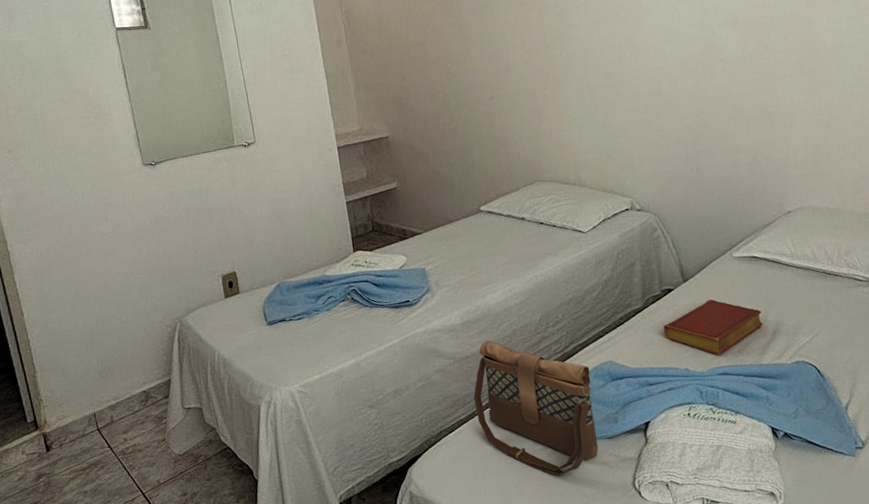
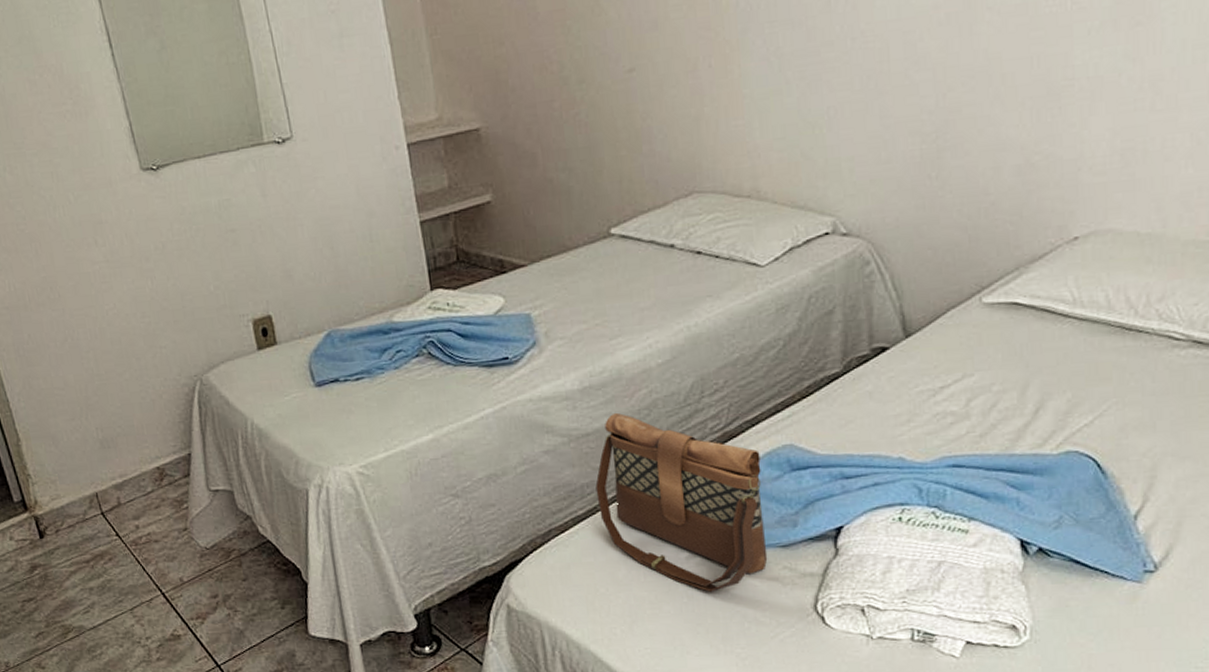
book: present [663,299,763,356] -> none [871,362,1020,441]

